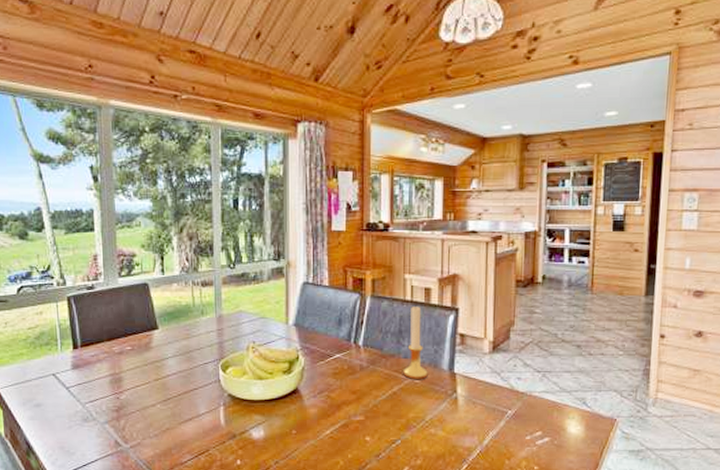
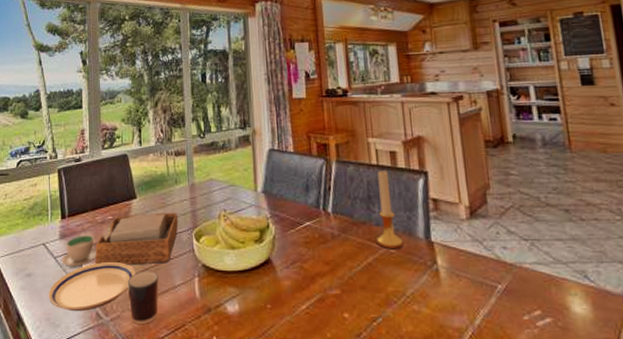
plate: none [61,391,157,440] -> present [48,261,135,312]
cup: none [75,366,114,396] -> present [61,235,97,266]
napkin holder: none [112,344,204,395] -> present [95,212,179,265]
mug: none [148,400,182,450] -> present [127,270,159,324]

